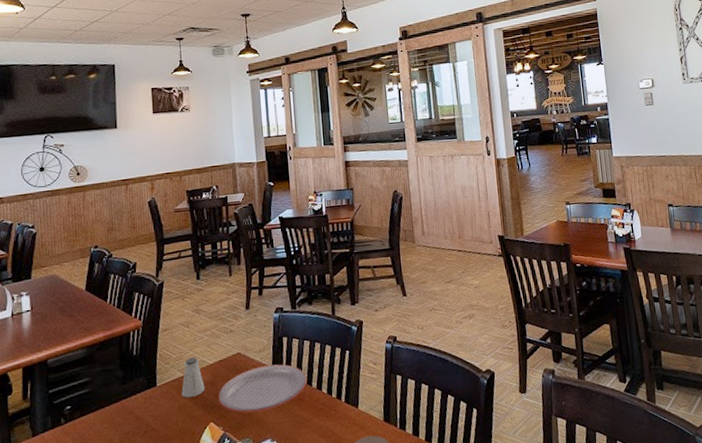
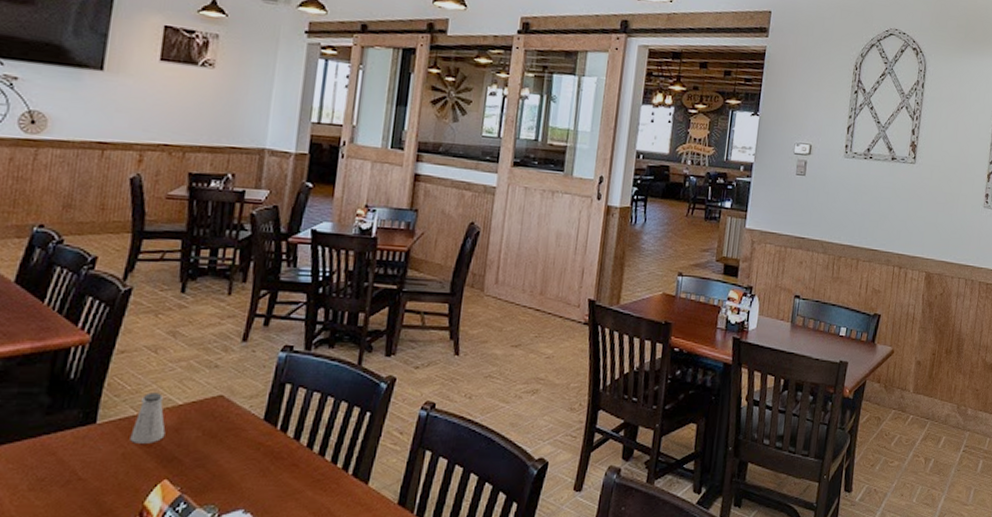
plate: present [218,364,307,413] -> none [181,417,308,473]

